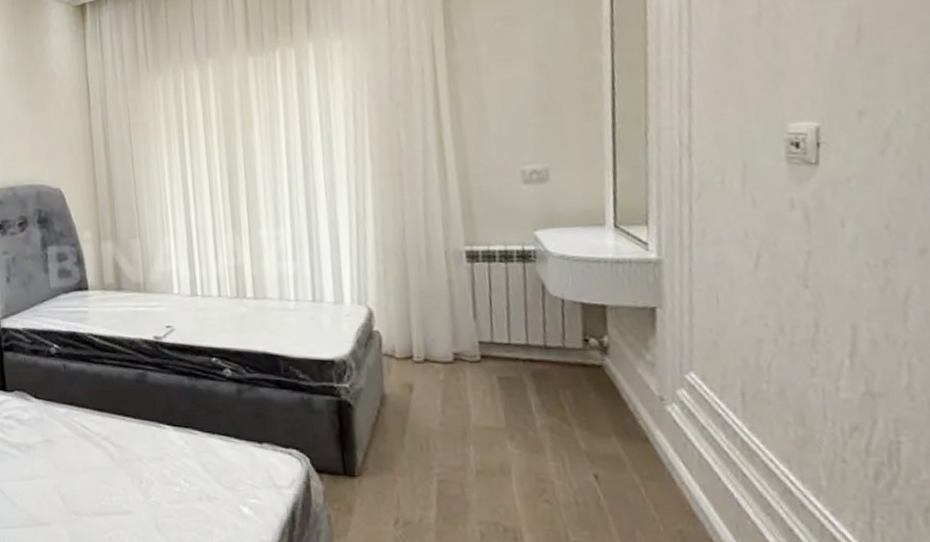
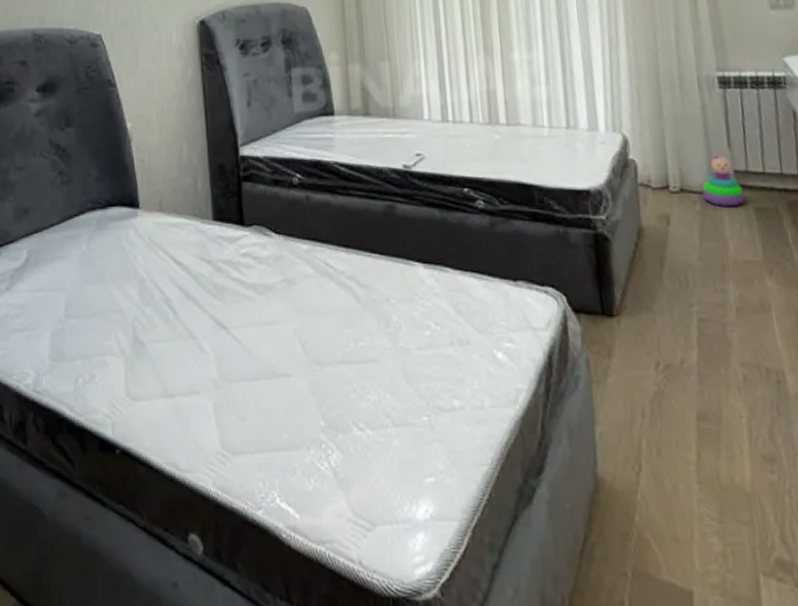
stacking toy: none [445,327,488,375] -> present [701,155,744,206]

